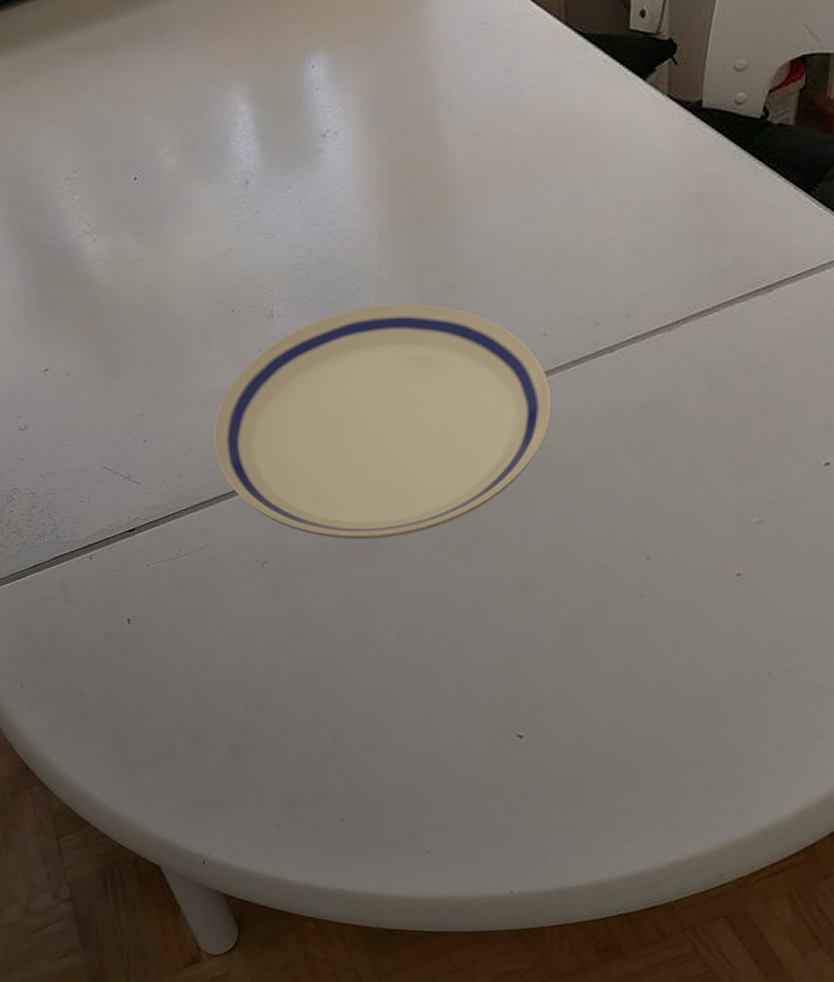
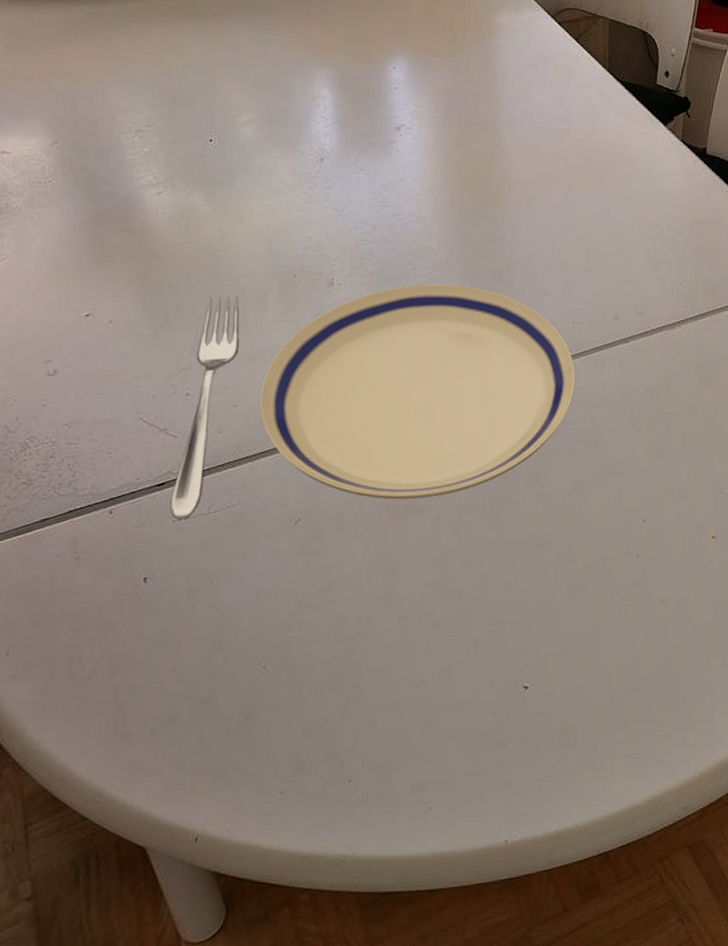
fork: none [142,338,187,563] -> present [170,296,240,519]

